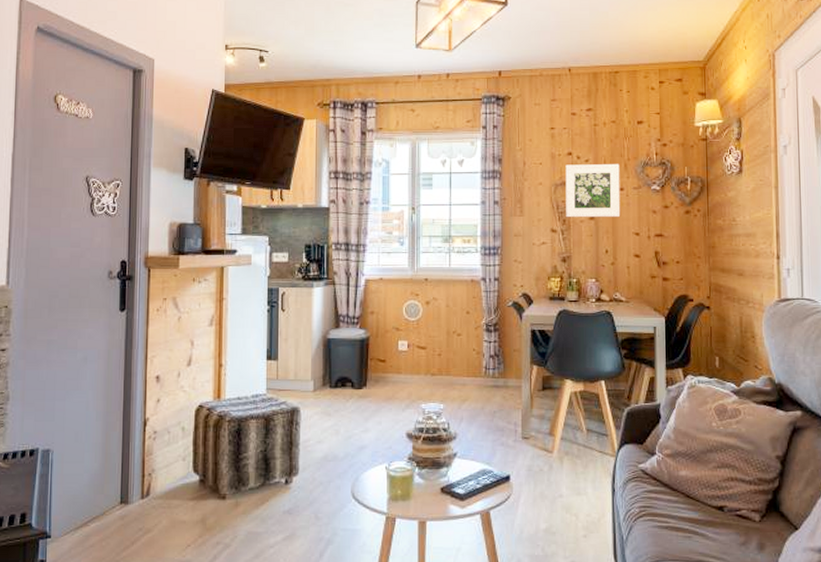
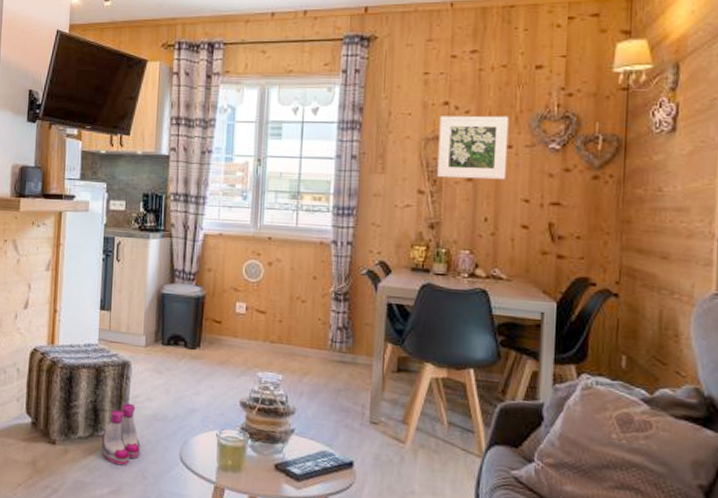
boots: none [274,448,312,510] -> present [102,402,140,466]

